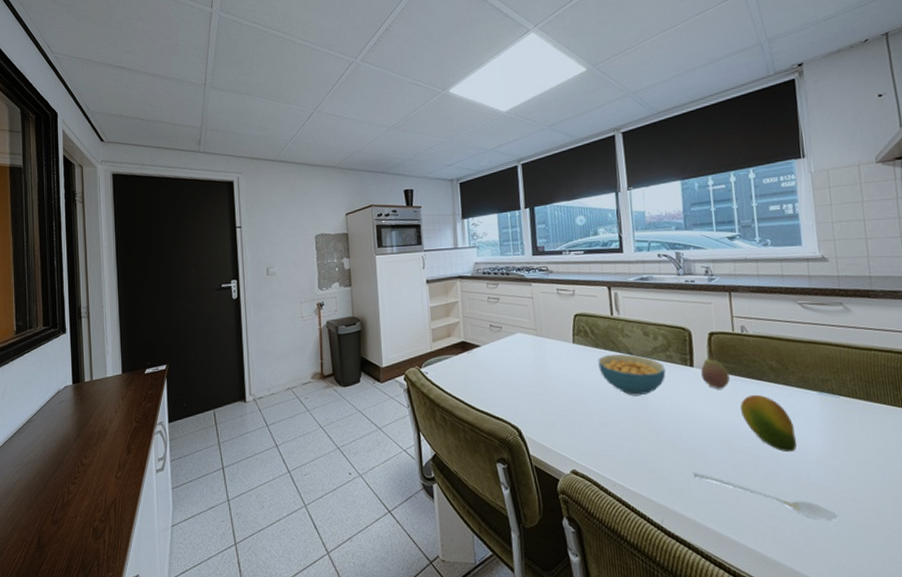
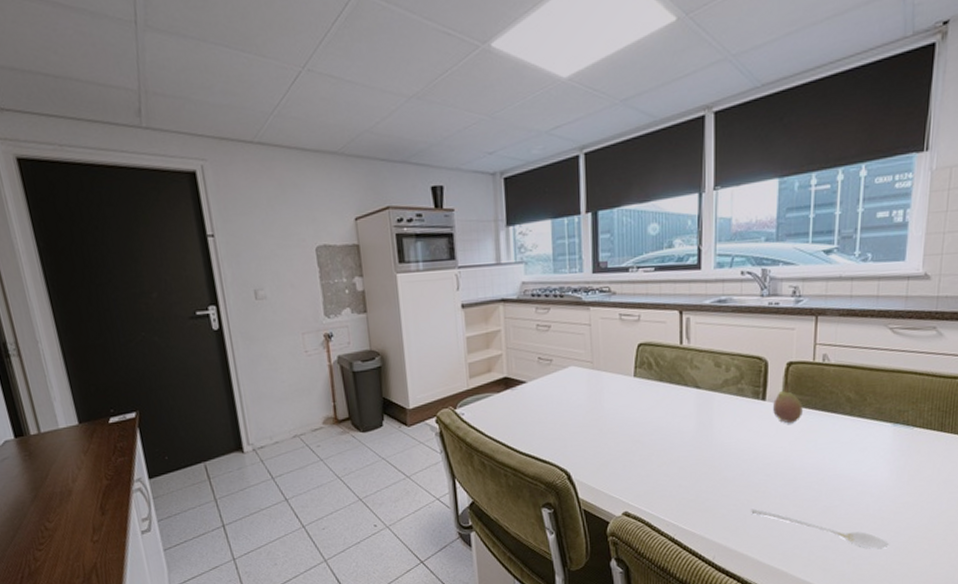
cereal bowl: present [598,354,666,396] -> none [661,388,735,434]
fruit: present [740,394,797,453] -> none [809,428,862,486]

